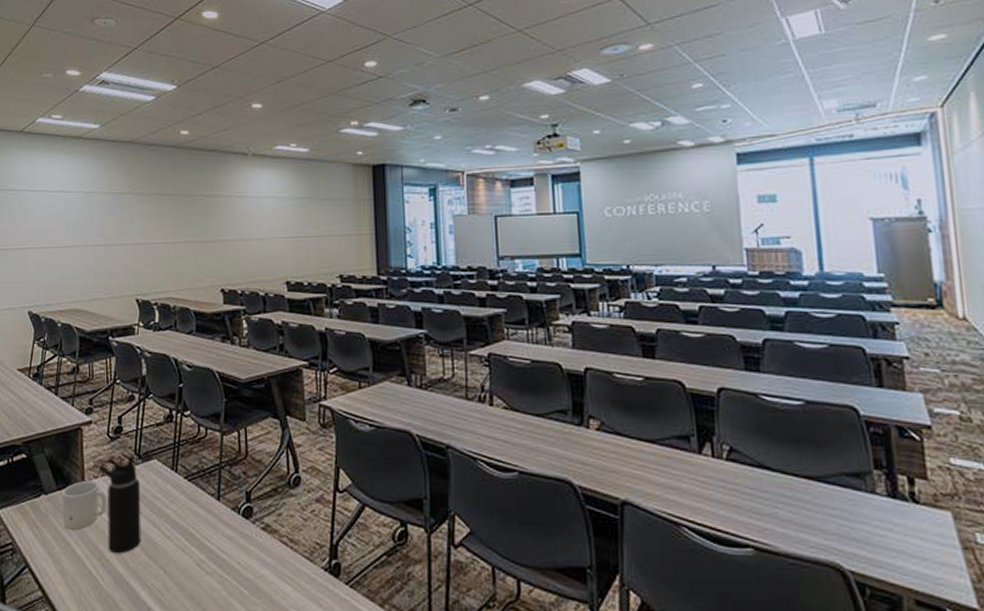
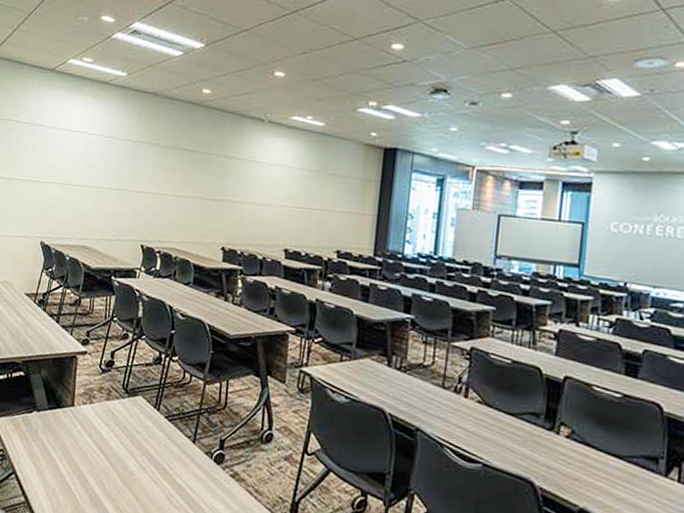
mug: present [61,480,108,530] -> none [50,405,92,448]
water bottle: present [99,454,141,553] -> none [88,388,124,476]

